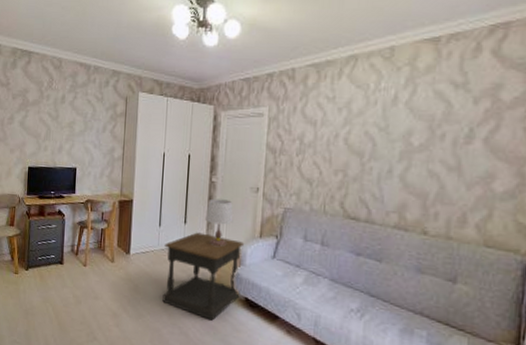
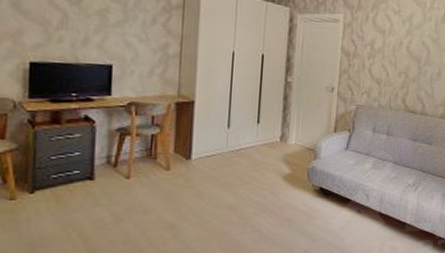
side table: present [162,232,245,321] -> none [232,131,320,213]
table lamp: present [205,198,234,247] -> none [280,98,310,143]

